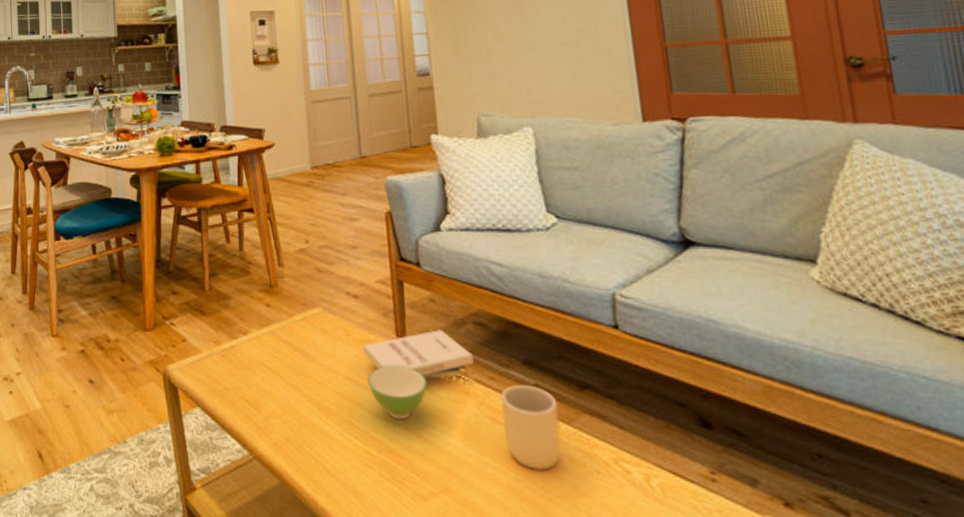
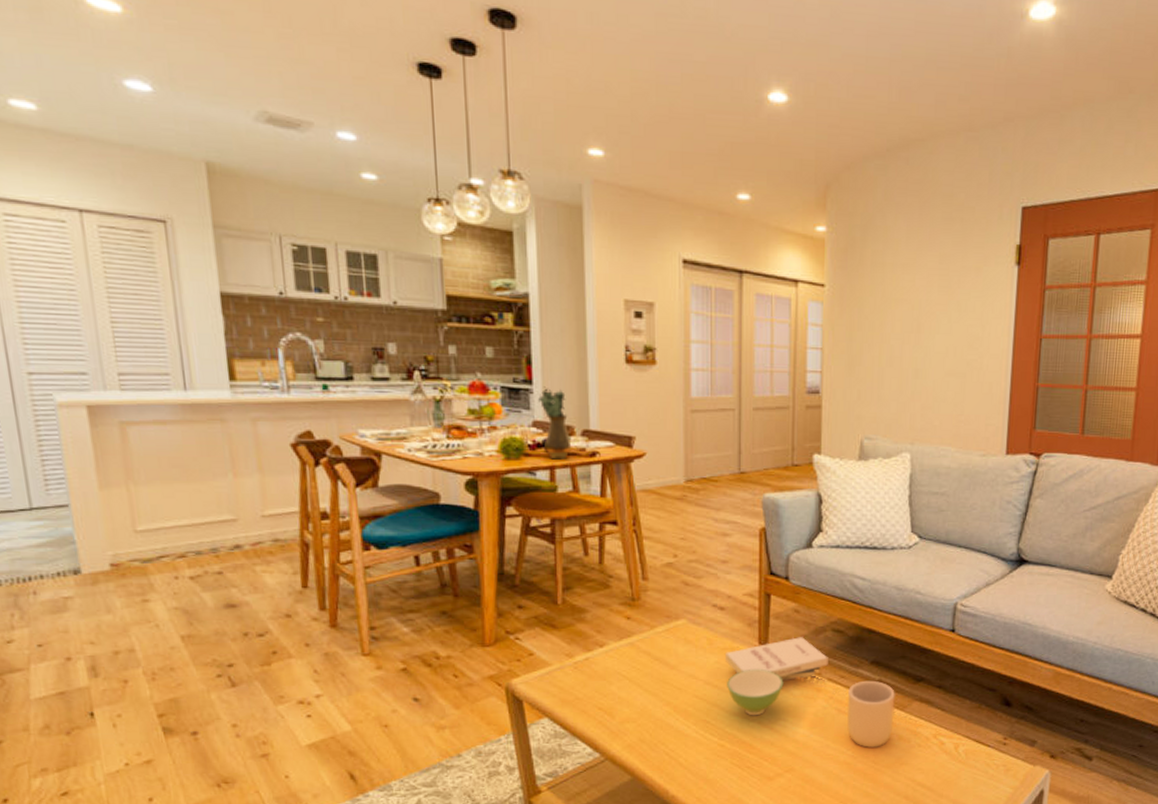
vase: none [185,91,213,154] -> present [538,386,572,460]

